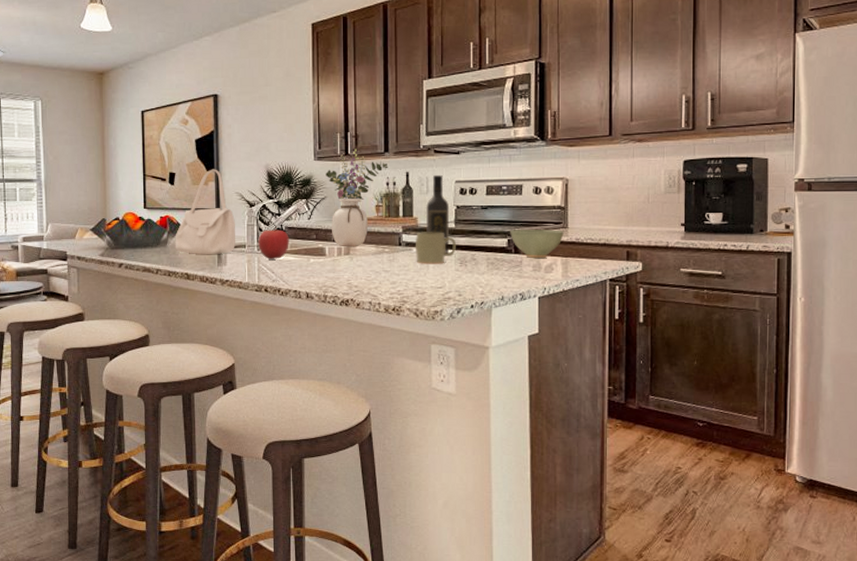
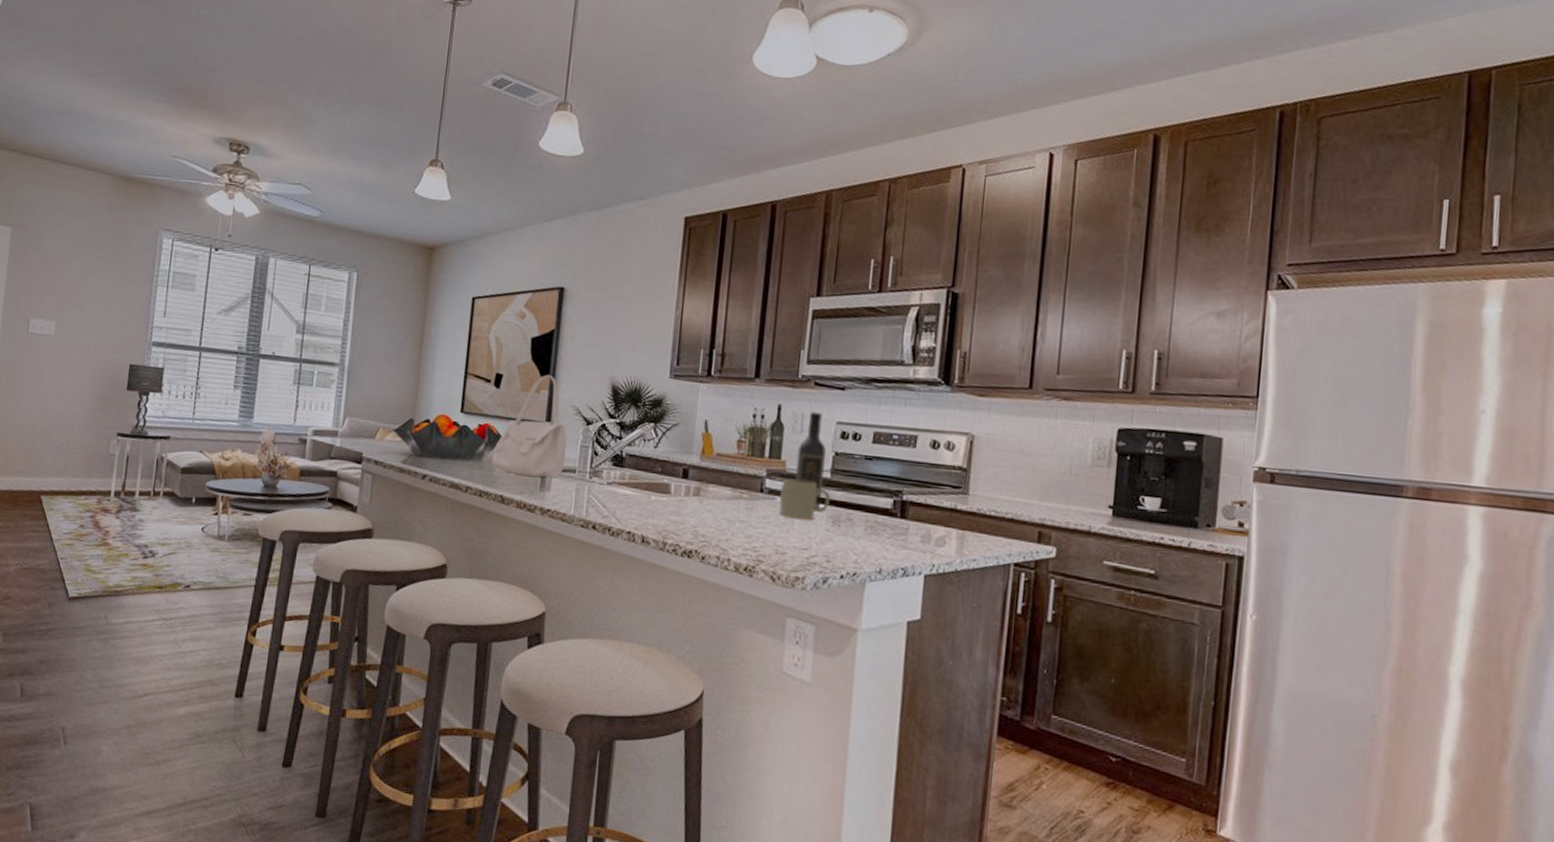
fruit: present [258,227,289,259] -> none [591,452,629,492]
bouquet: present [325,148,388,247] -> none [681,369,758,488]
bowl: present [509,230,565,258] -> none [896,489,965,528]

